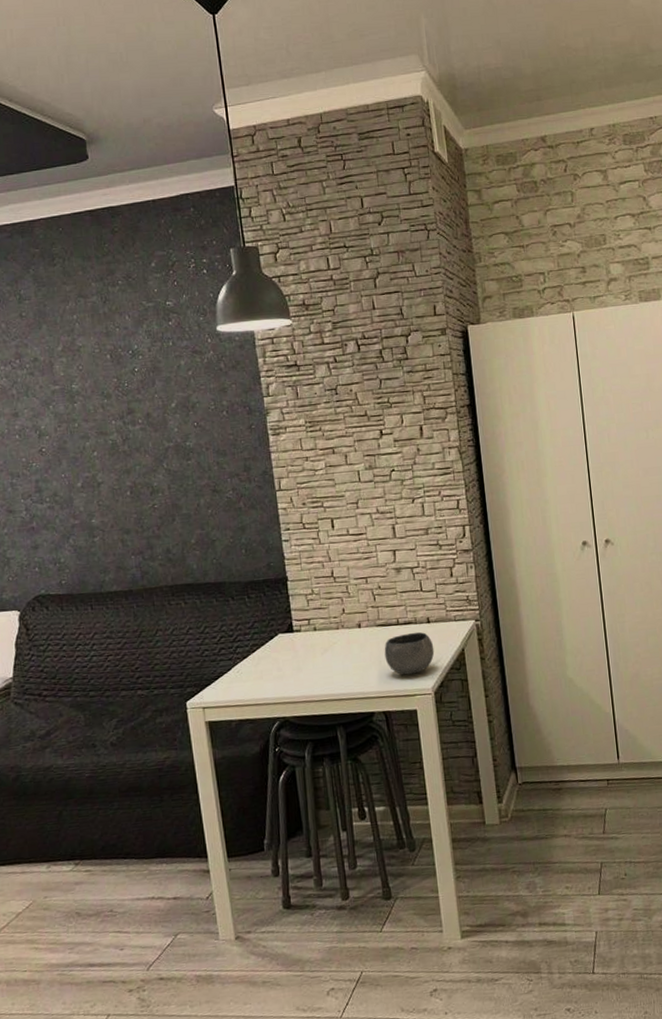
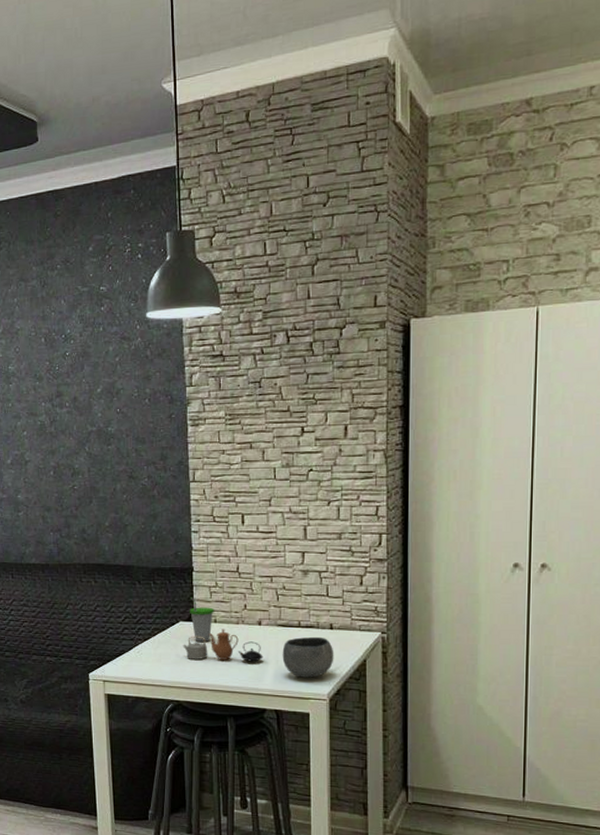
teapot: none [284,636,367,672] -> present [183,629,263,662]
cup: none [287,607,313,653] -> present [189,597,214,643]

